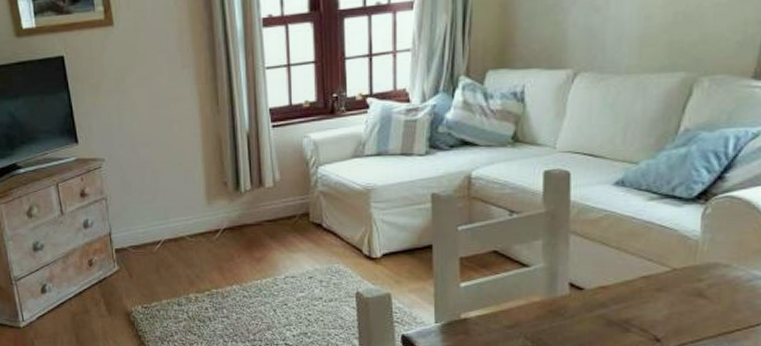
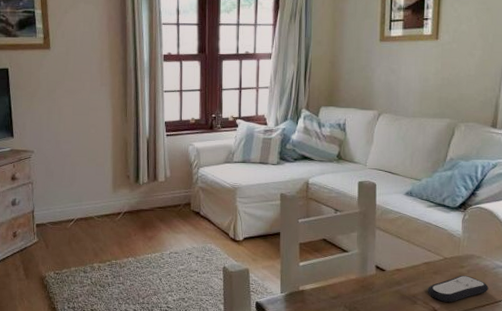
remote control: none [647,291,740,328] -> present [428,275,489,302]

